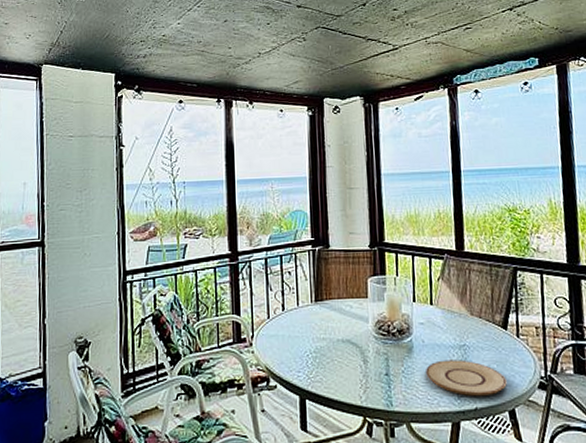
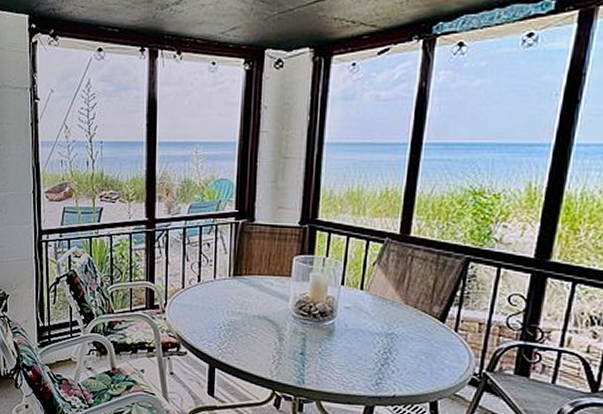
plate: present [426,359,507,397] -> none [345,346,434,386]

